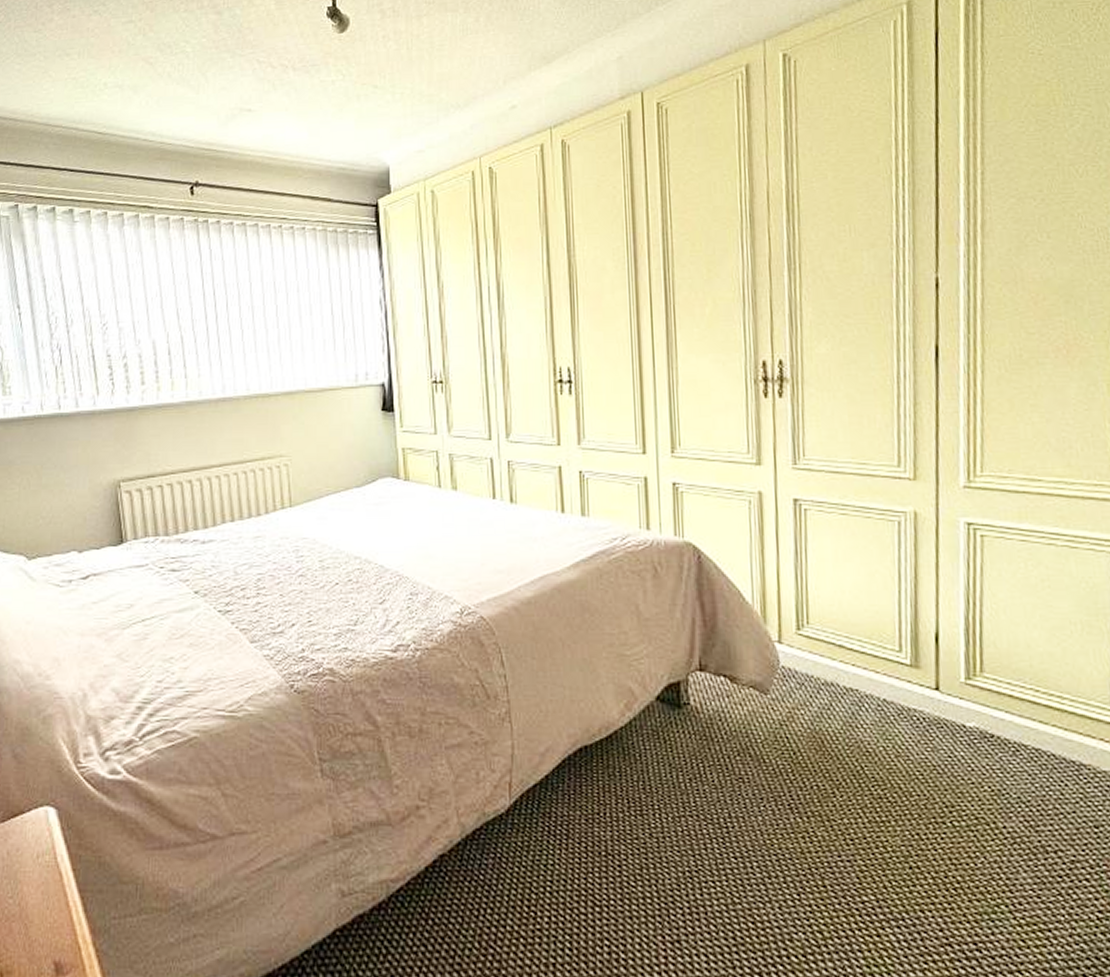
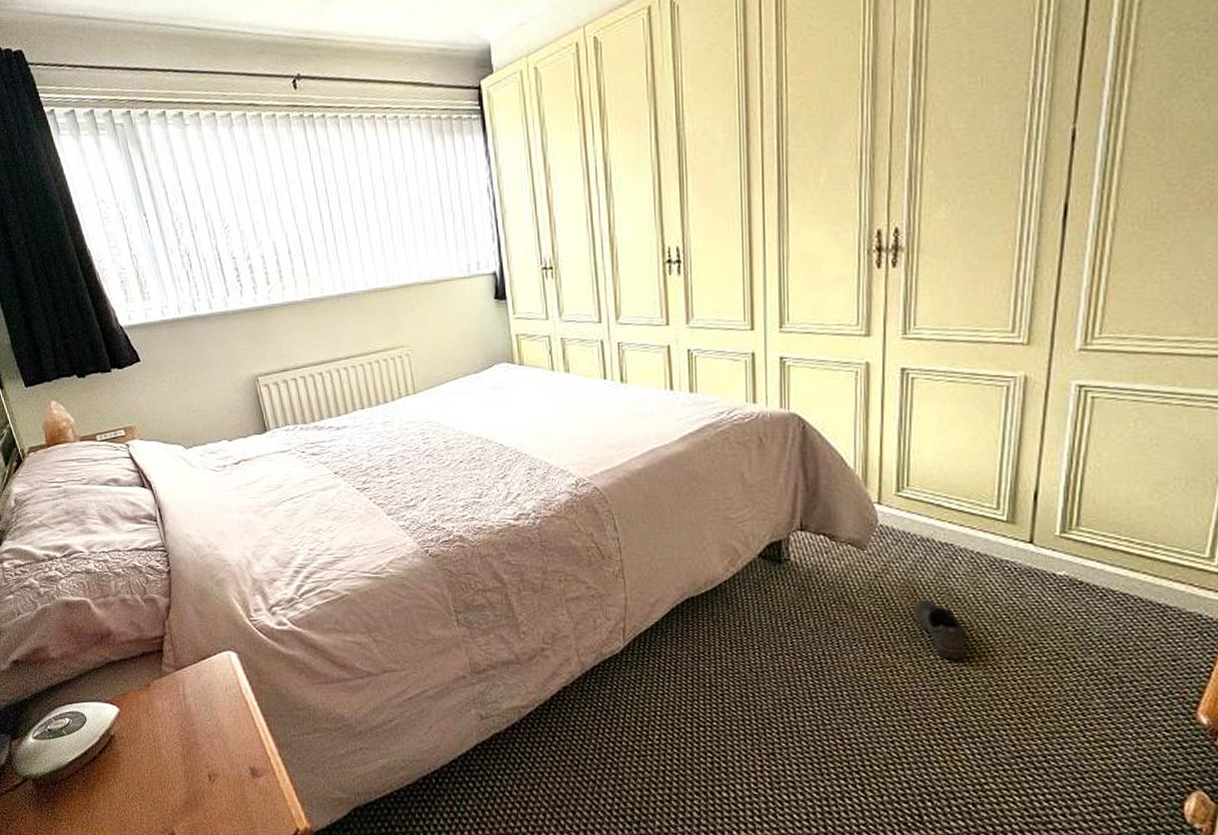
shoe: none [822,752,881,823] -> present [913,599,968,659]

